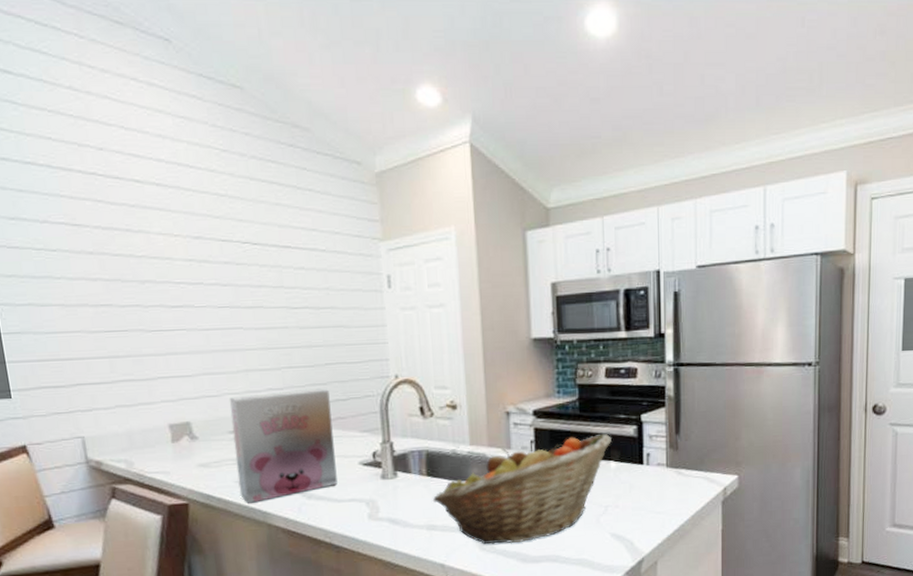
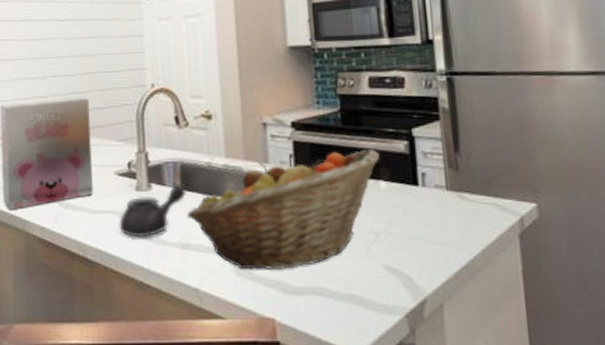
teapot: none [365,471,432,523] -> present [119,184,186,238]

